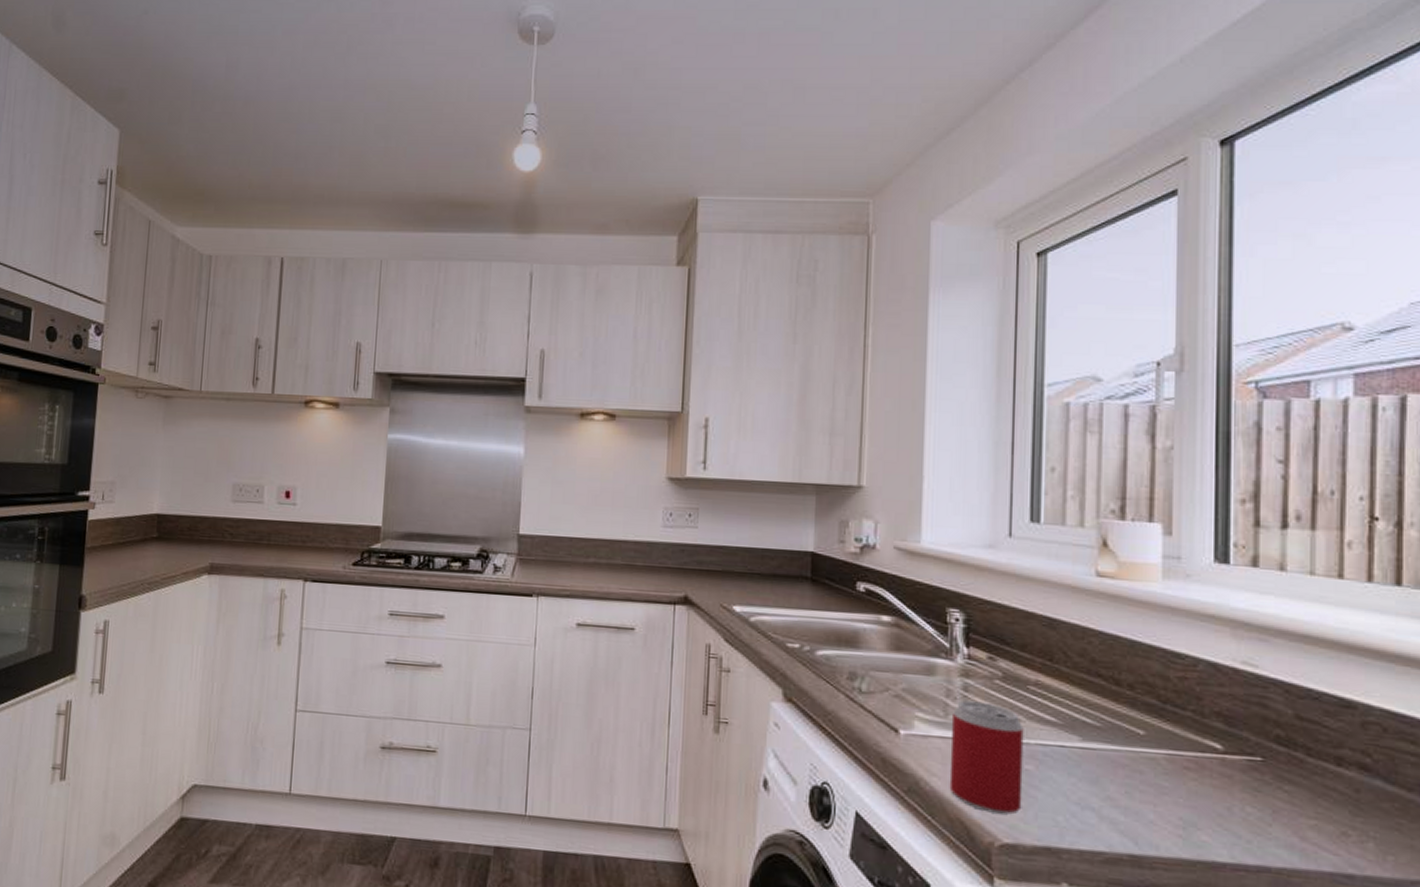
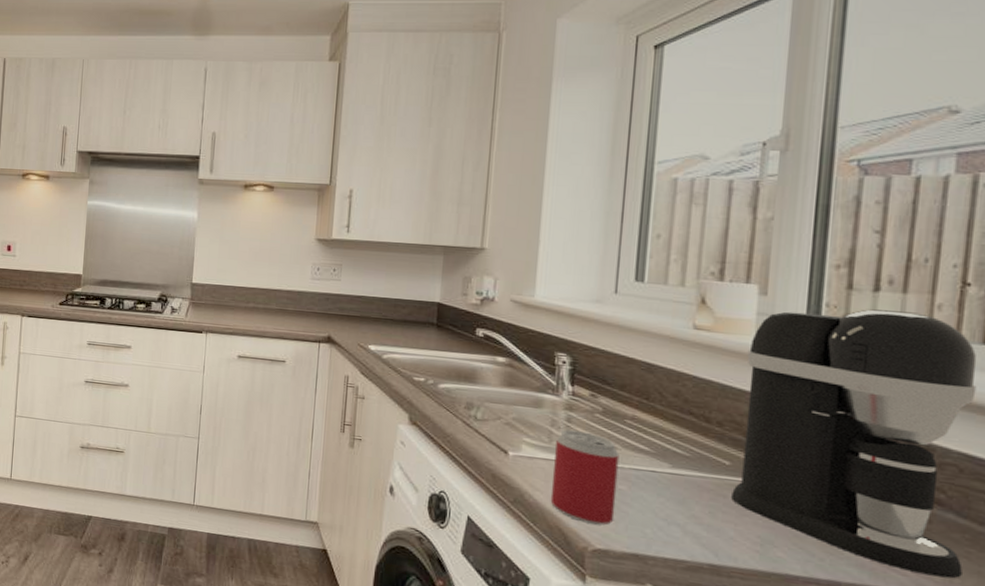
coffee maker: none [1148,549,1395,856] -> present [731,309,977,579]

